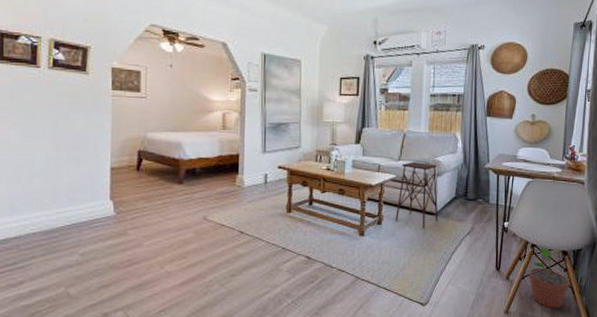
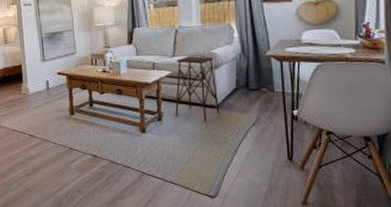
potted plant: present [529,246,570,309] -> none [326,132,376,198]

